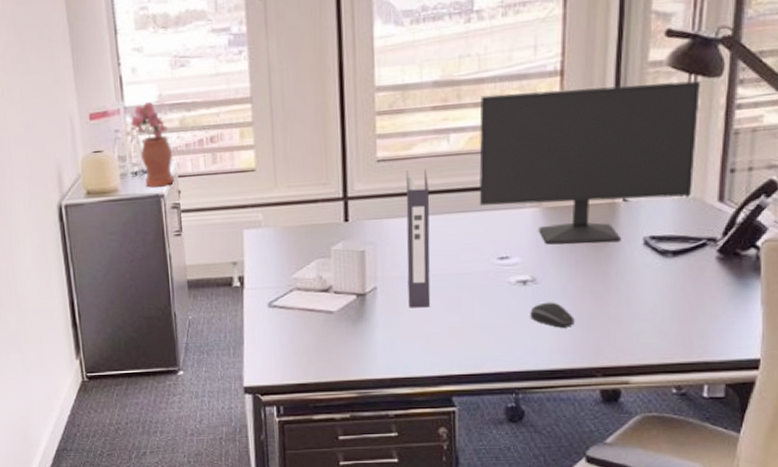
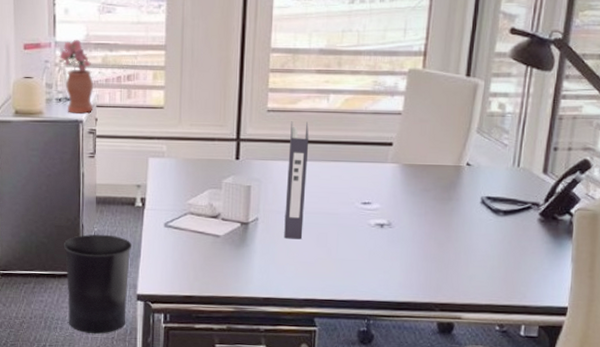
waste bin: none [155,322,234,435] -> present [63,234,133,334]
computer monitor: present [479,80,700,244] -> none [349,65,535,198]
computer mouse: present [530,302,575,328] -> none [384,244,421,267]

